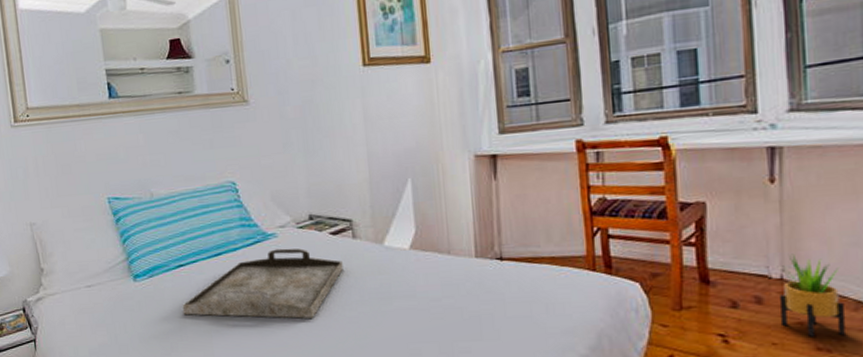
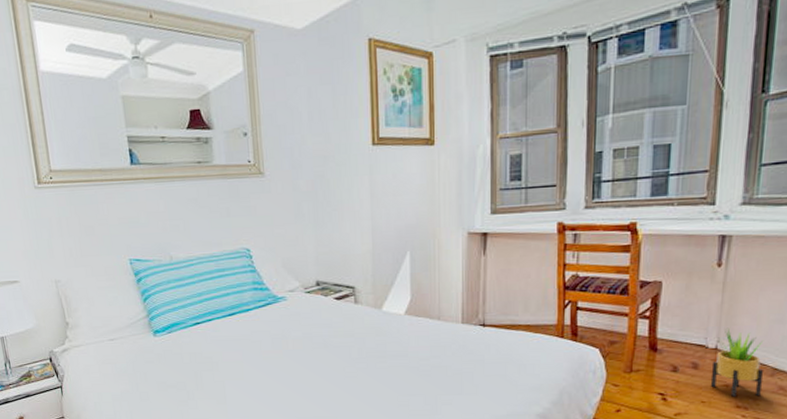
serving tray: present [182,248,343,319] -> none [198,310,345,373]

